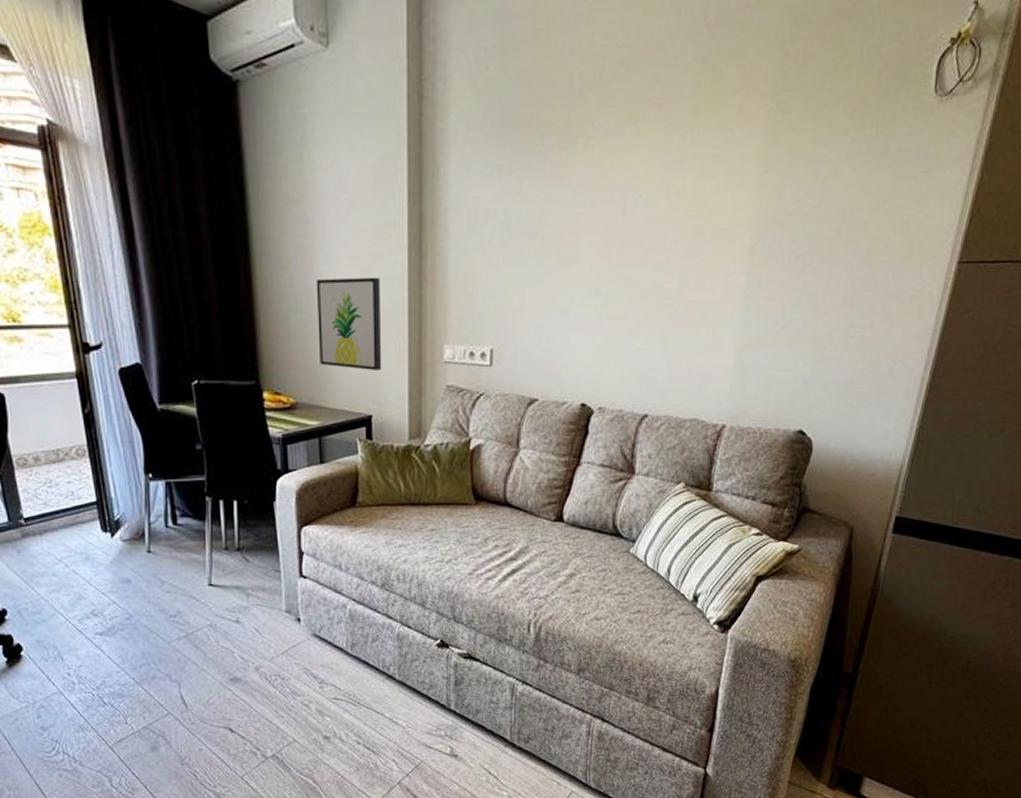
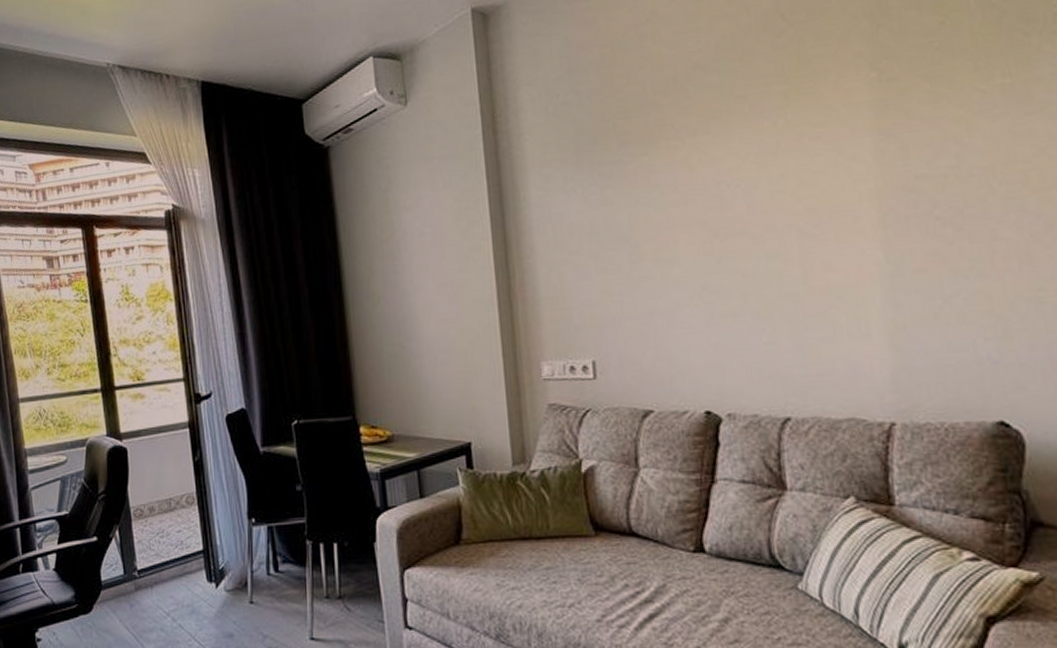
wall art: present [316,277,382,370] -> none [406,301,478,396]

